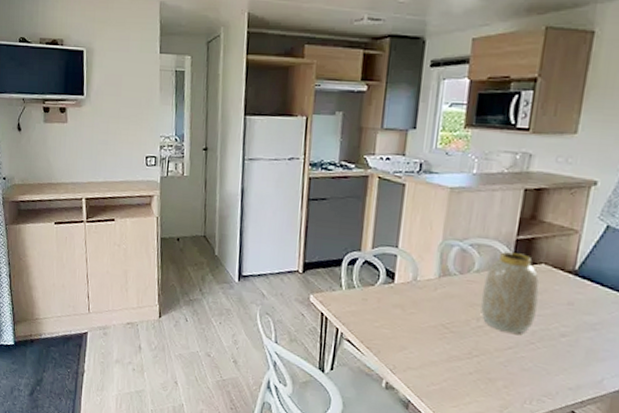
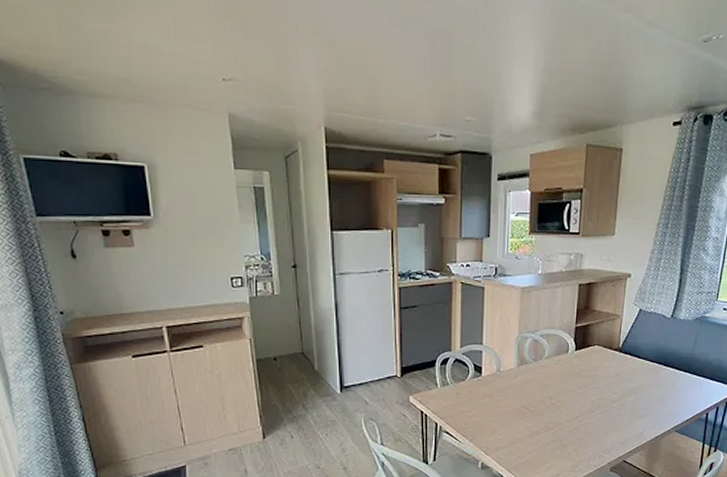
vase: present [480,252,540,334] -> none [551,339,595,405]

